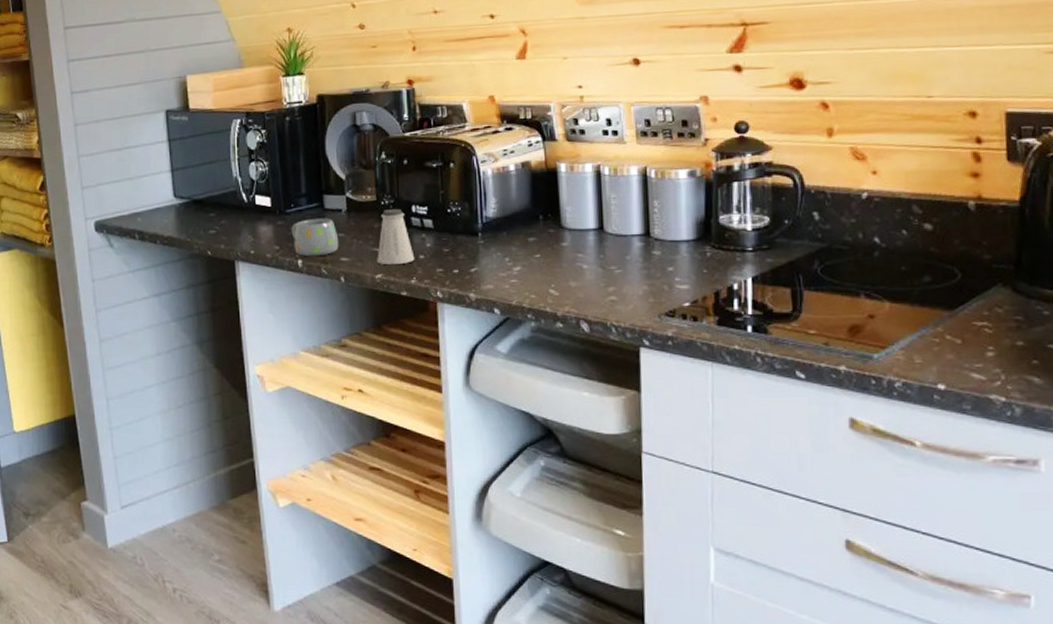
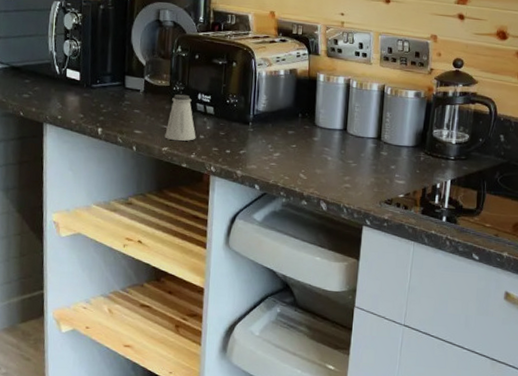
mug: present [291,218,339,257] -> none [95,94,135,128]

